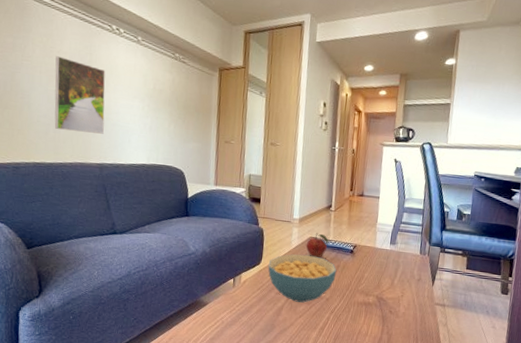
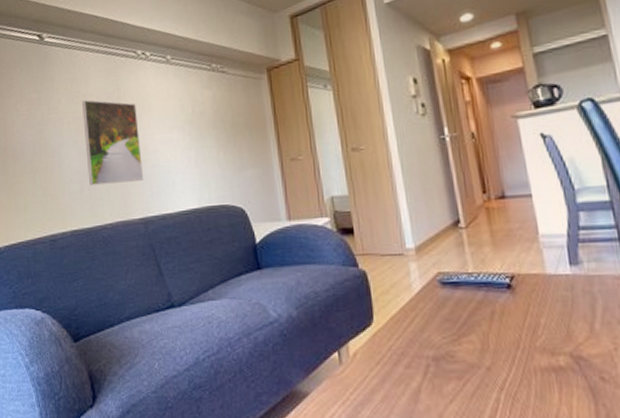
cereal bowl: present [268,254,337,303] -> none [384,301,493,378]
fruit: present [306,233,329,258] -> none [434,265,468,304]

